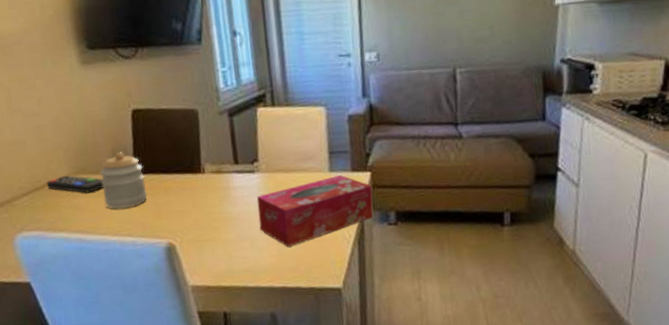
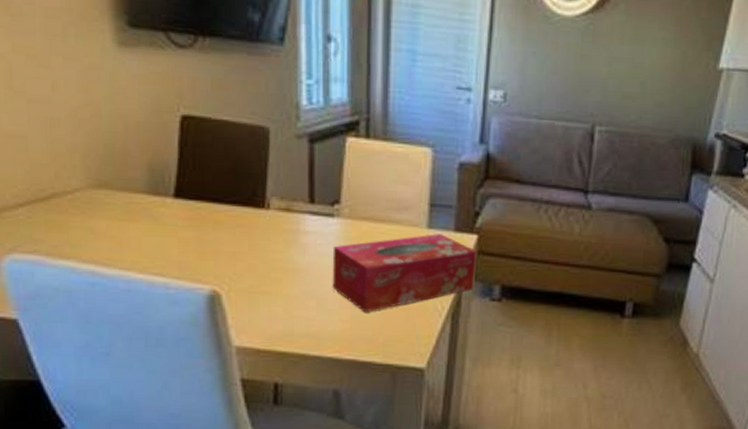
remote control: present [46,175,104,193] -> none [52,187,132,214]
jar: present [99,152,148,209] -> none [129,167,191,240]

